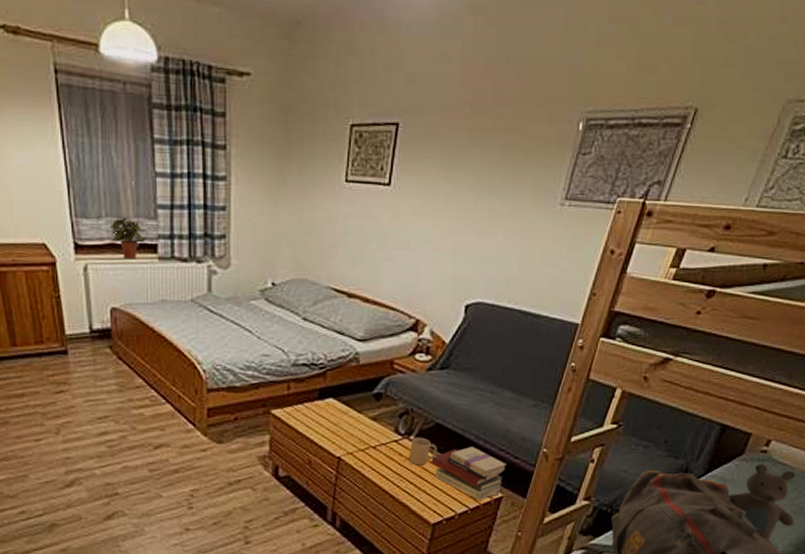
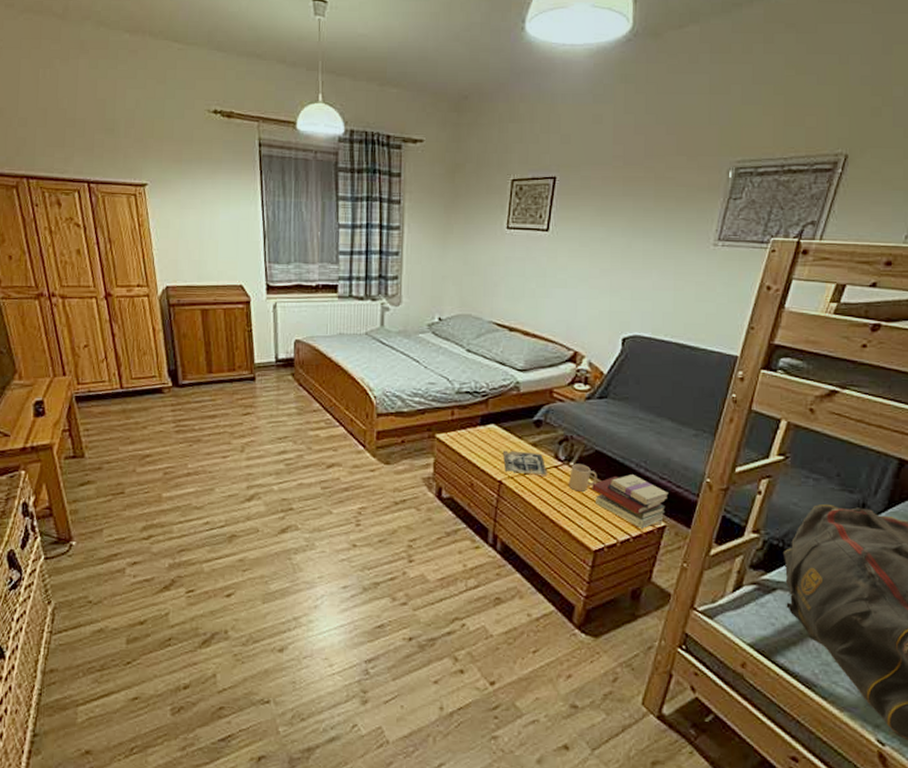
potted plant: present [109,217,148,259] -> none [297,262,330,298]
magazine: none [341,425,388,450] -> present [502,450,548,476]

